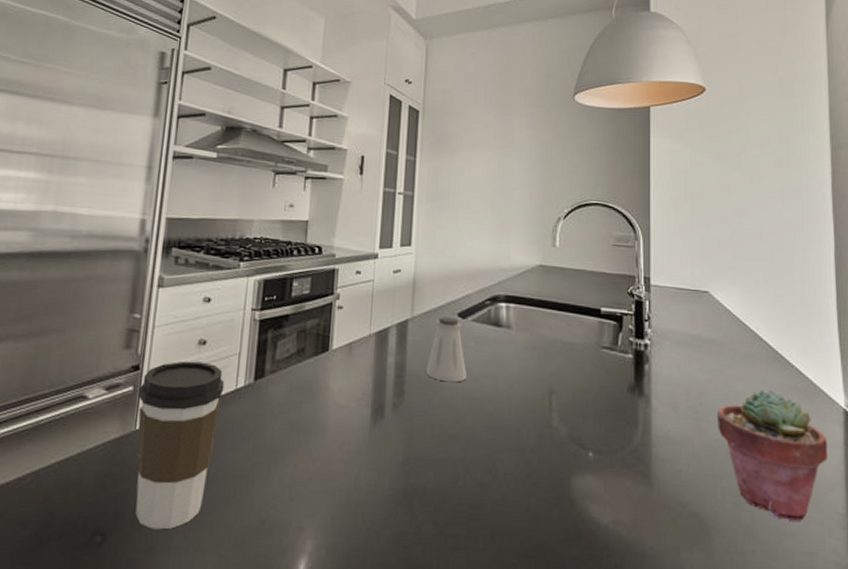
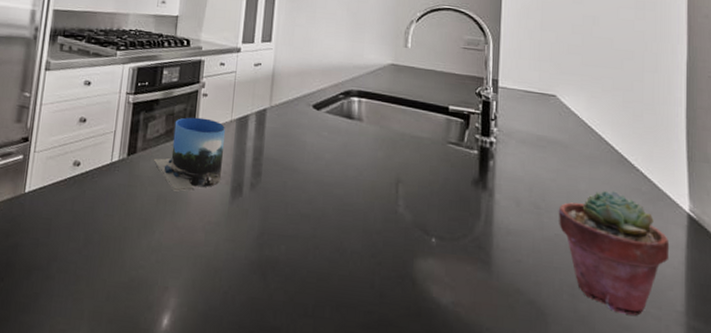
coffee cup: present [135,361,225,530] -> none [23,135,102,280]
mug: none [283,332,363,418] -> present [153,117,225,191]
saltshaker: present [426,316,466,383] -> none [282,107,319,168]

